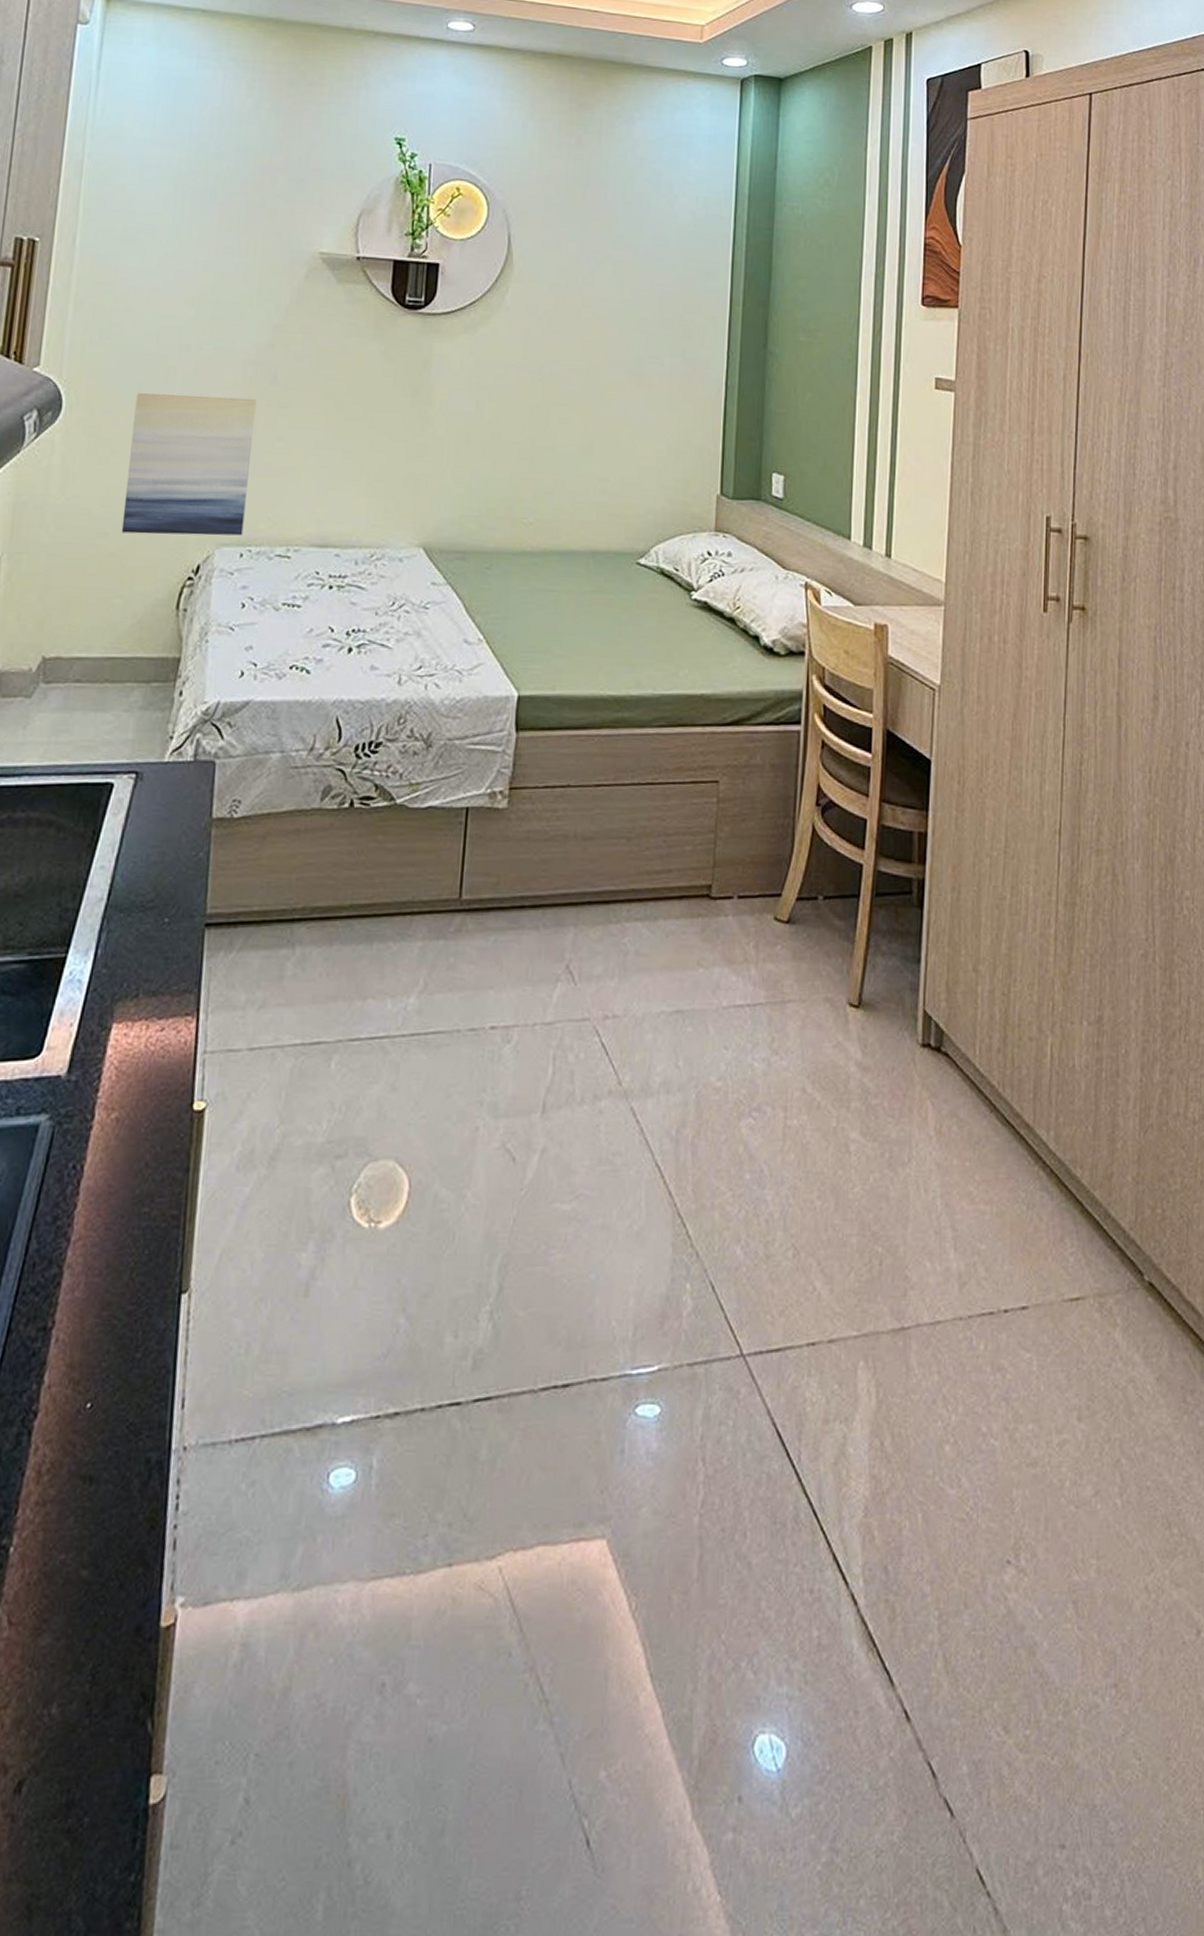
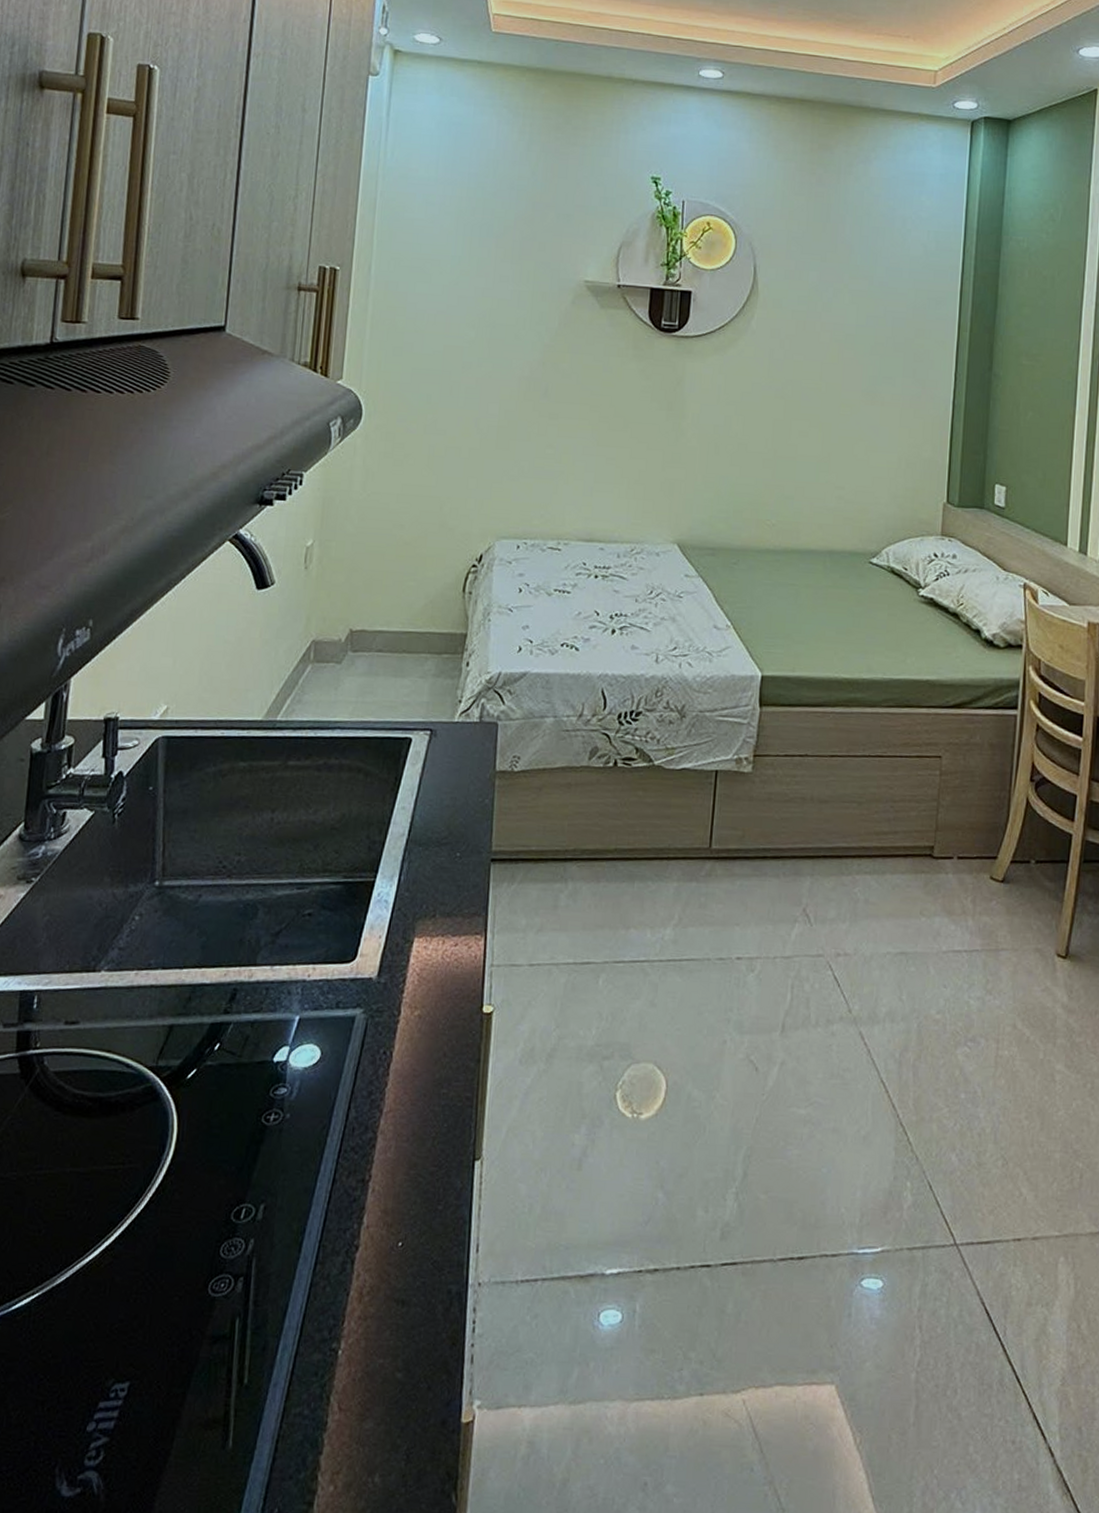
wall art: present [121,393,256,536] -> none [414,404,530,530]

